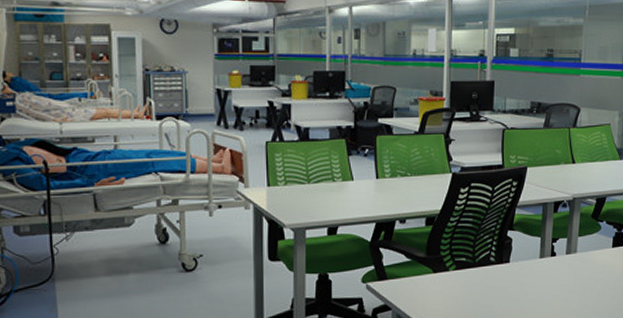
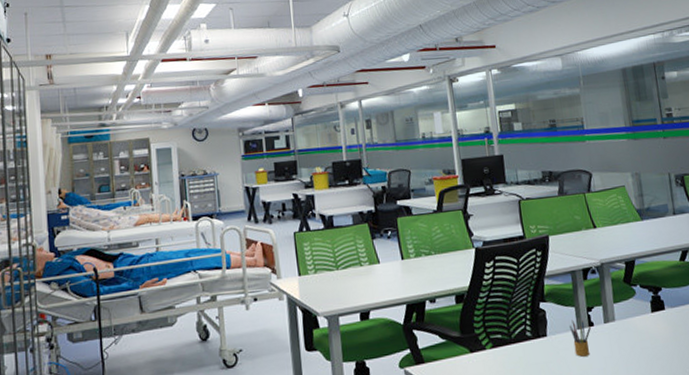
pencil box: none [532,249,554,284] -> present [568,319,592,357]

